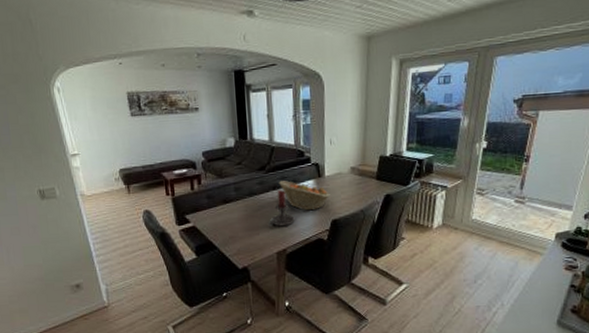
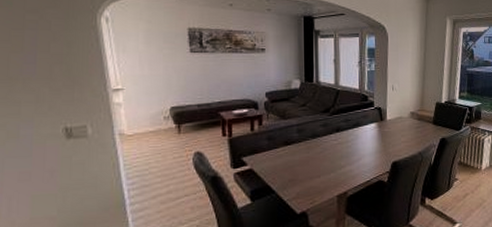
candle holder: present [268,190,295,227] -> none [330,132,357,169]
fruit basket: present [278,181,330,211] -> none [342,123,391,153]

